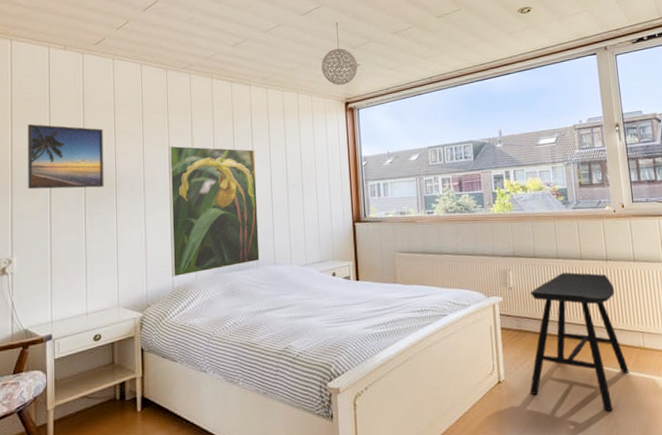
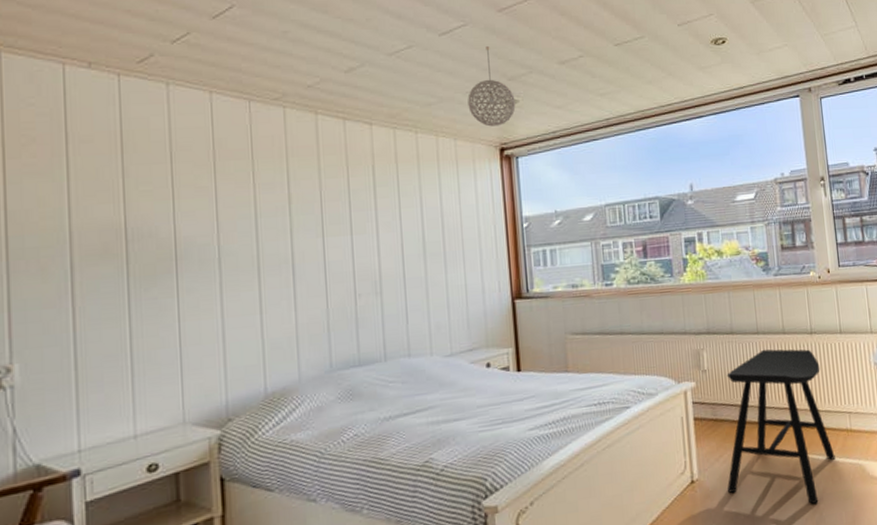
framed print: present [28,123,104,190] -> none [32,172,158,267]
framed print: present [168,145,260,277] -> none [254,203,389,380]

